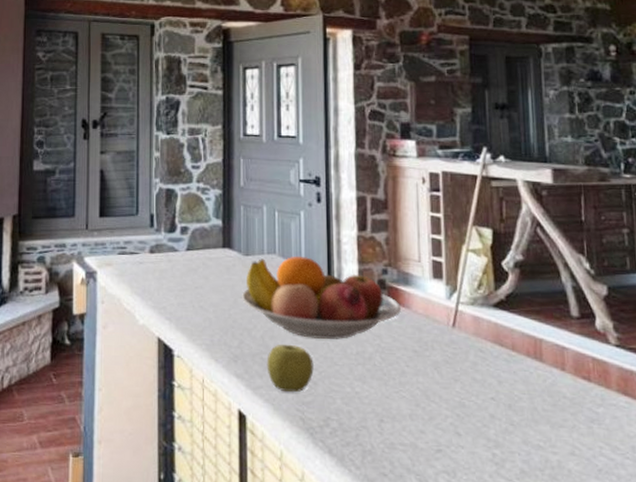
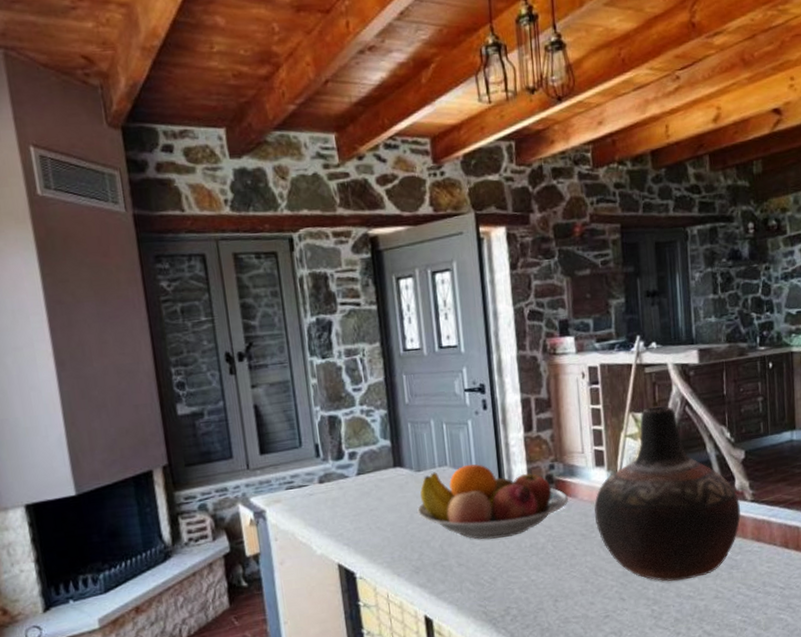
apple: present [266,344,314,393] -> none [447,548,492,592]
vase: none [429,223,603,426] -> present [593,406,741,582]

